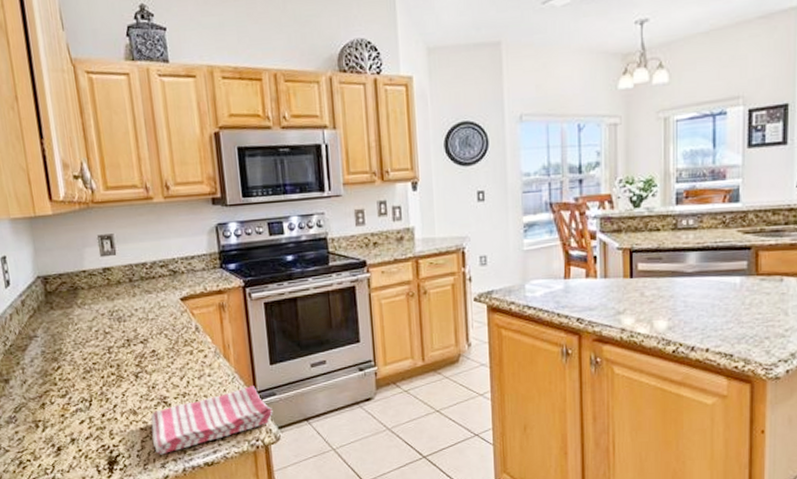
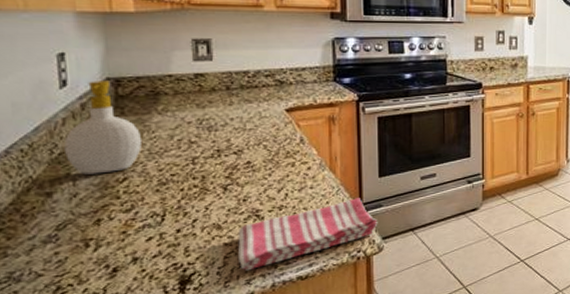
soap bottle: none [13,279,69,364] -> present [64,81,142,175]

